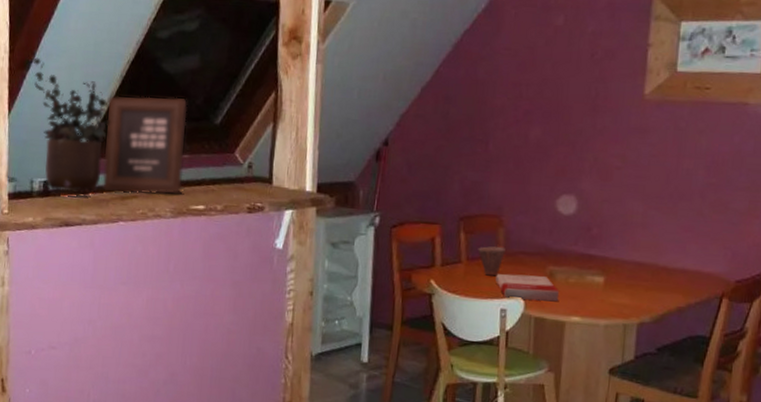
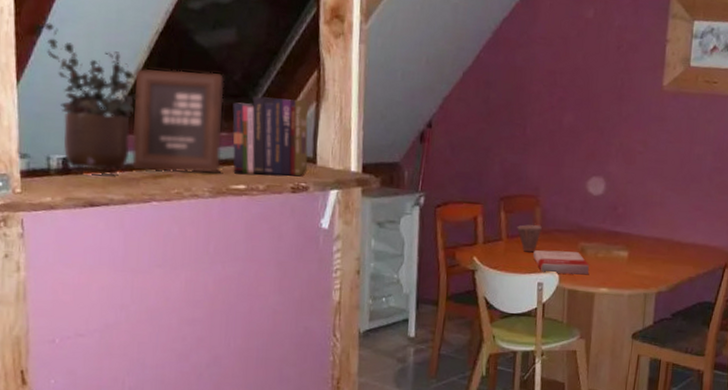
books: none [193,119,265,197] -> present [233,96,308,177]

